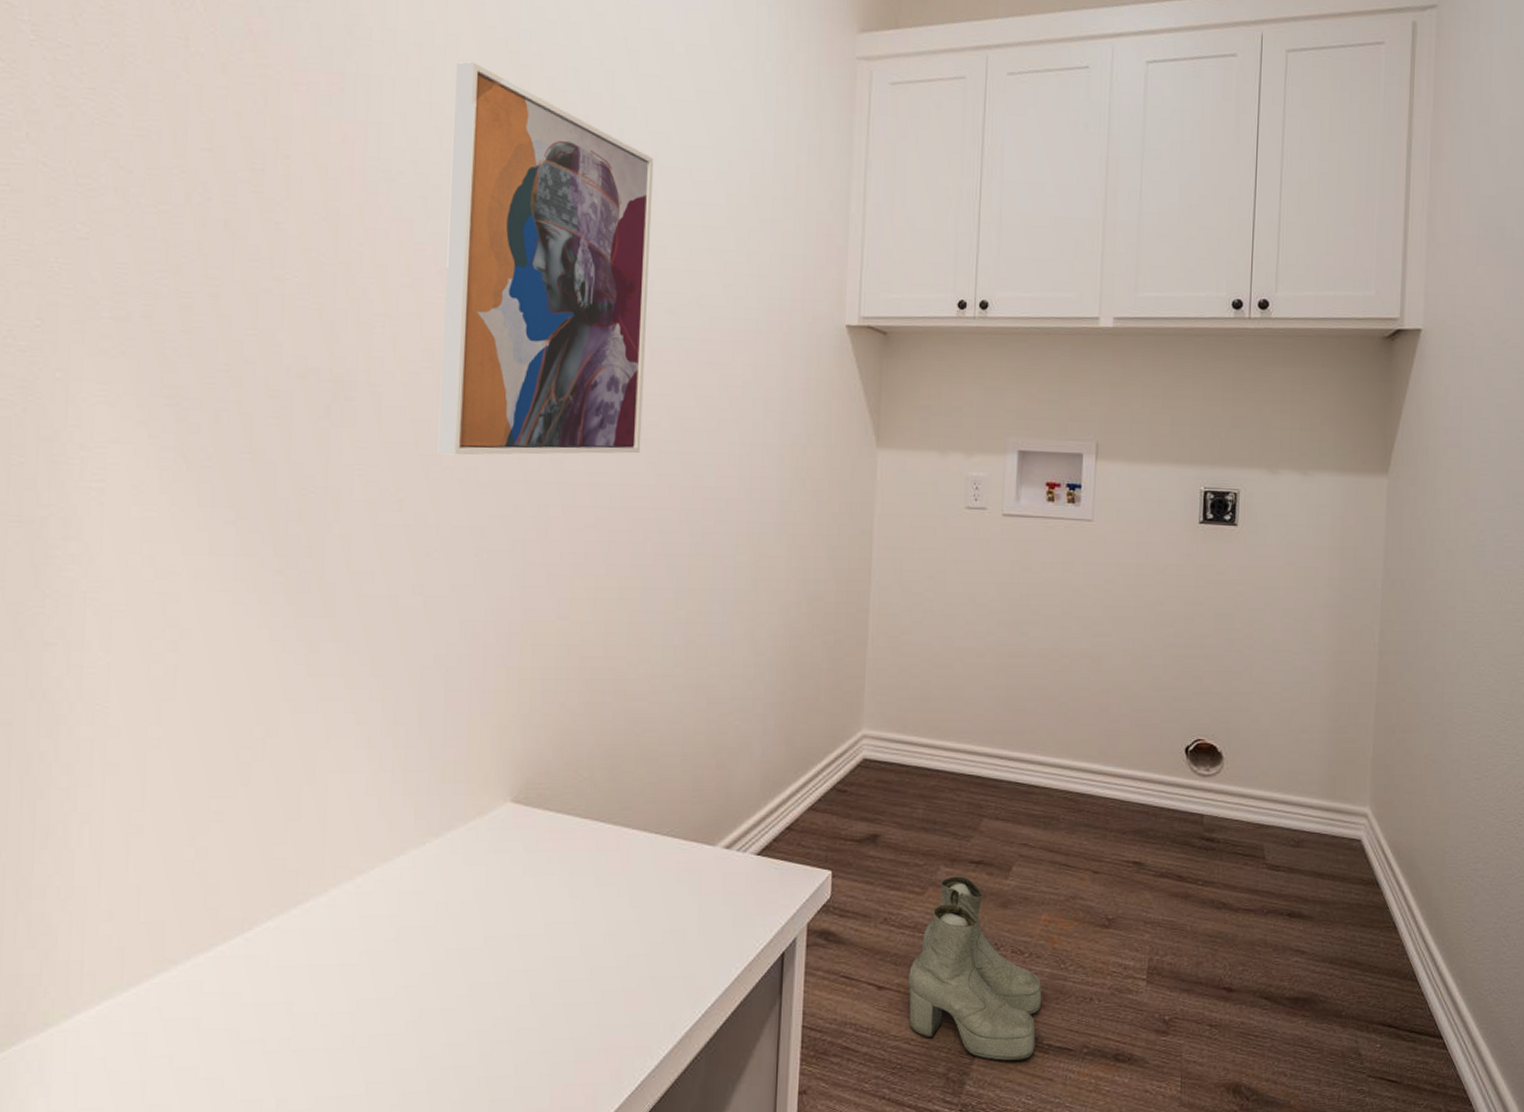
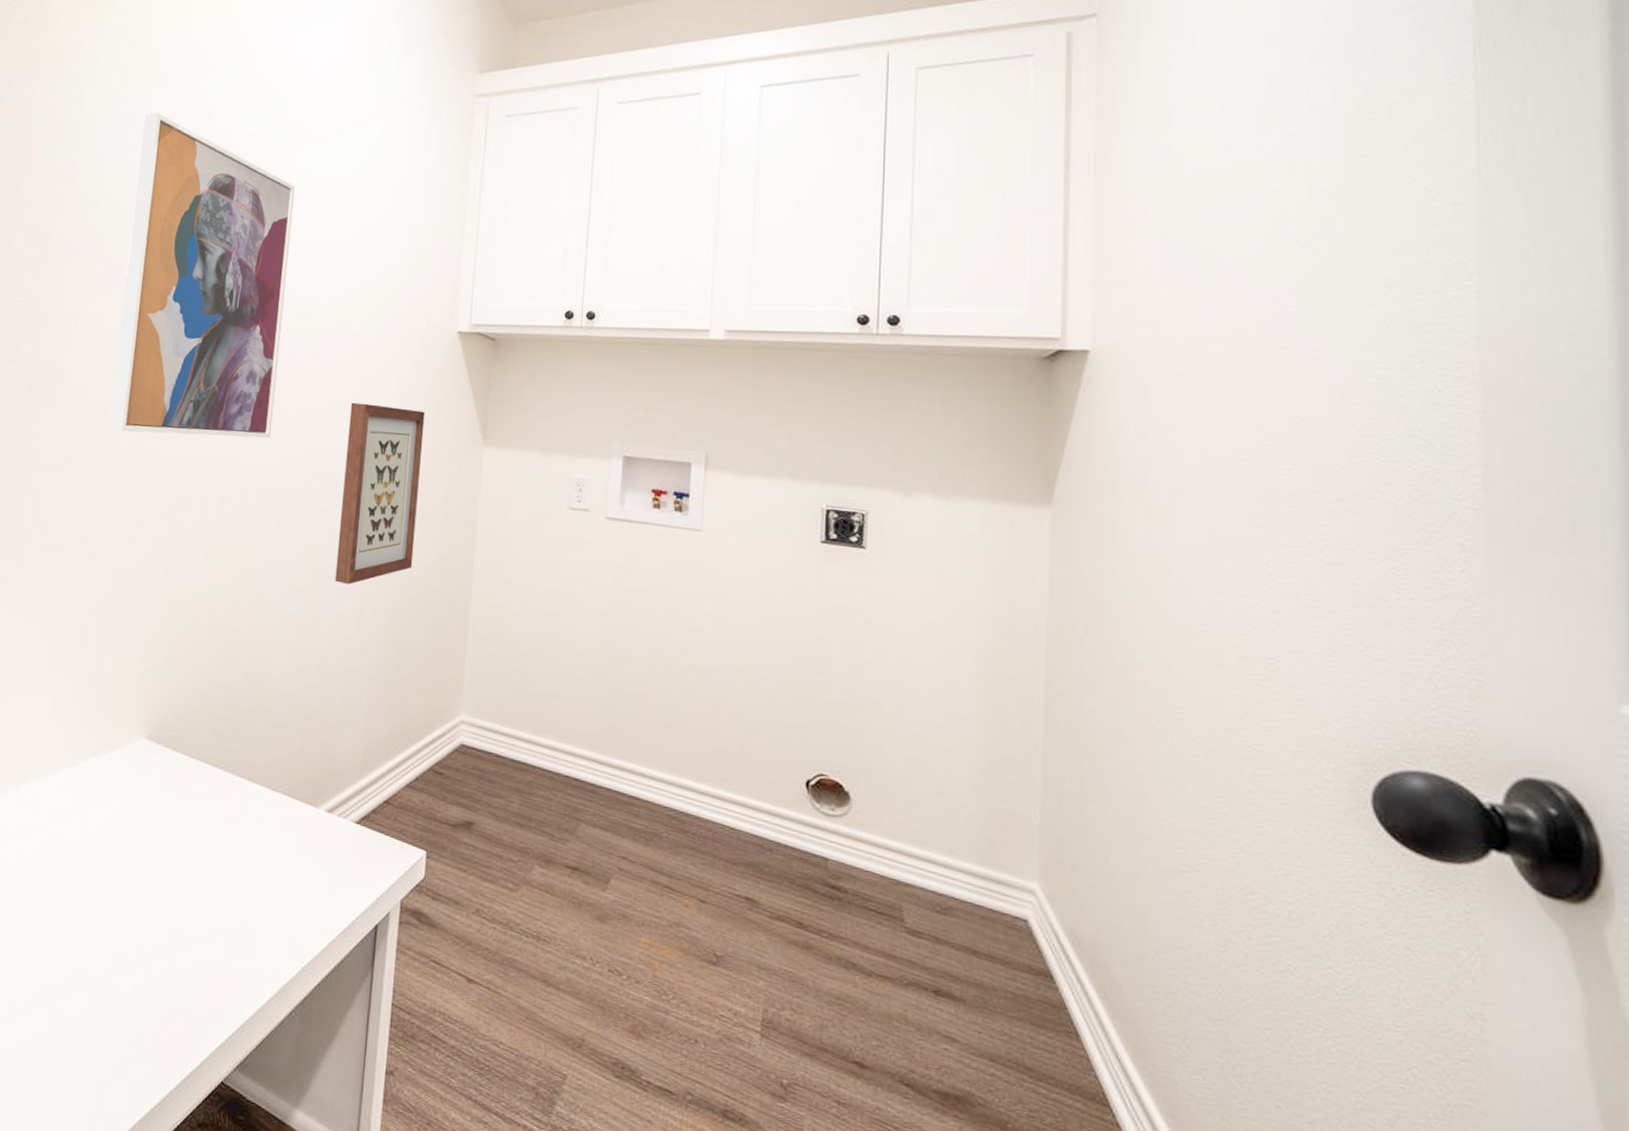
wall art: none [722,408,814,607] -> present [335,402,425,585]
boots: present [909,876,1042,1061] -> none [498,878,641,1093]

